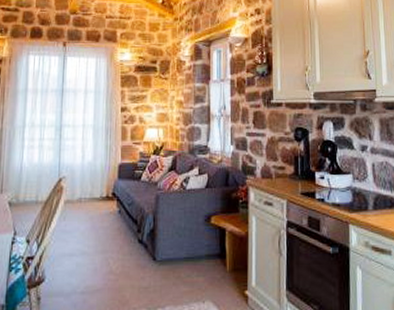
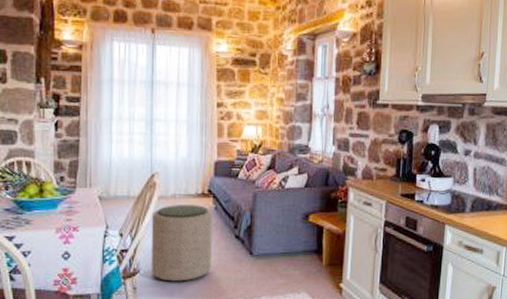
ottoman: none [55,208,116,291] -> present [150,204,213,282]

